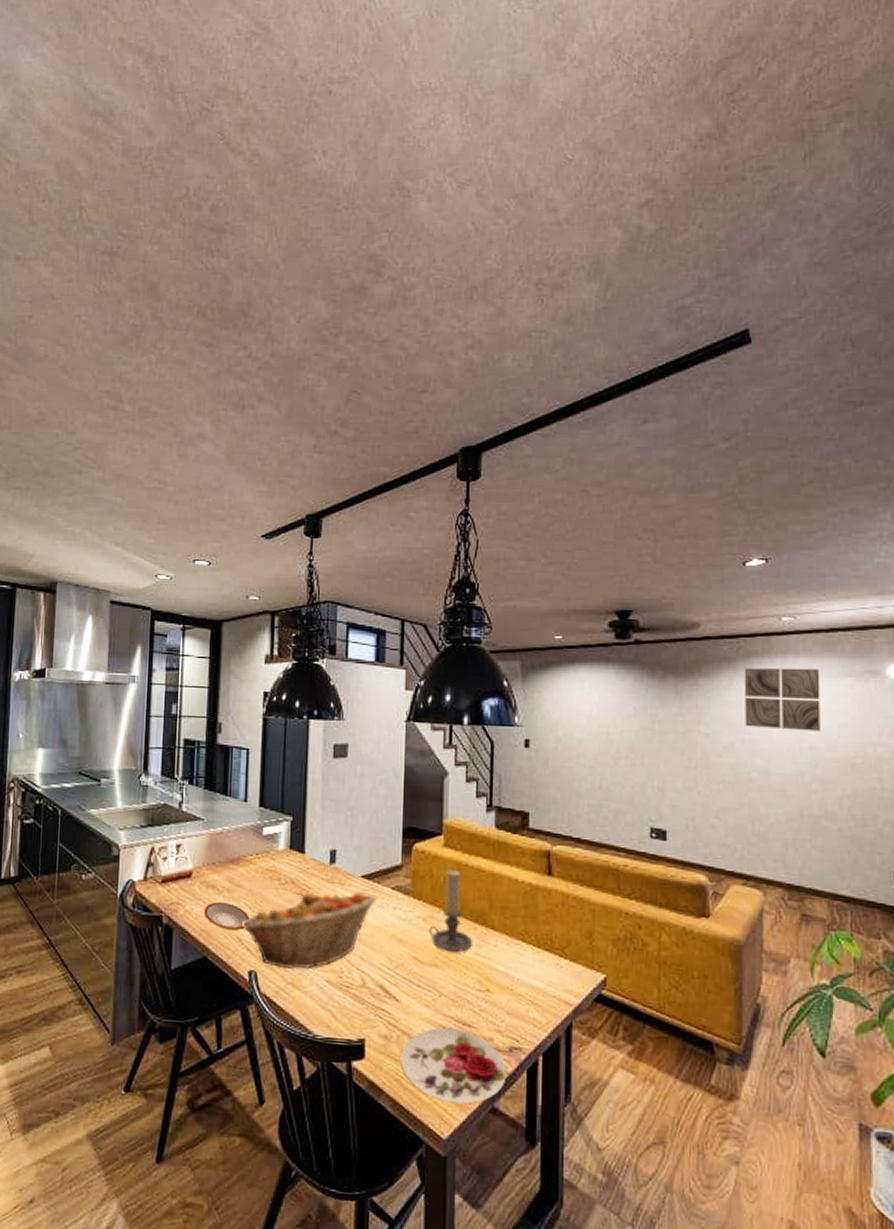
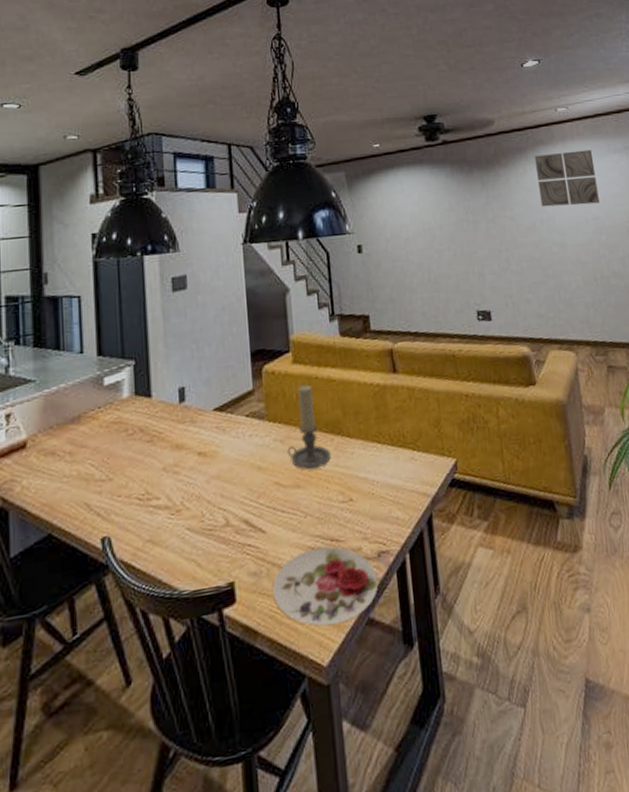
plate: present [203,901,250,931] -> none [43,467,97,499]
fruit basket: present [241,892,377,970] -> none [88,426,232,527]

